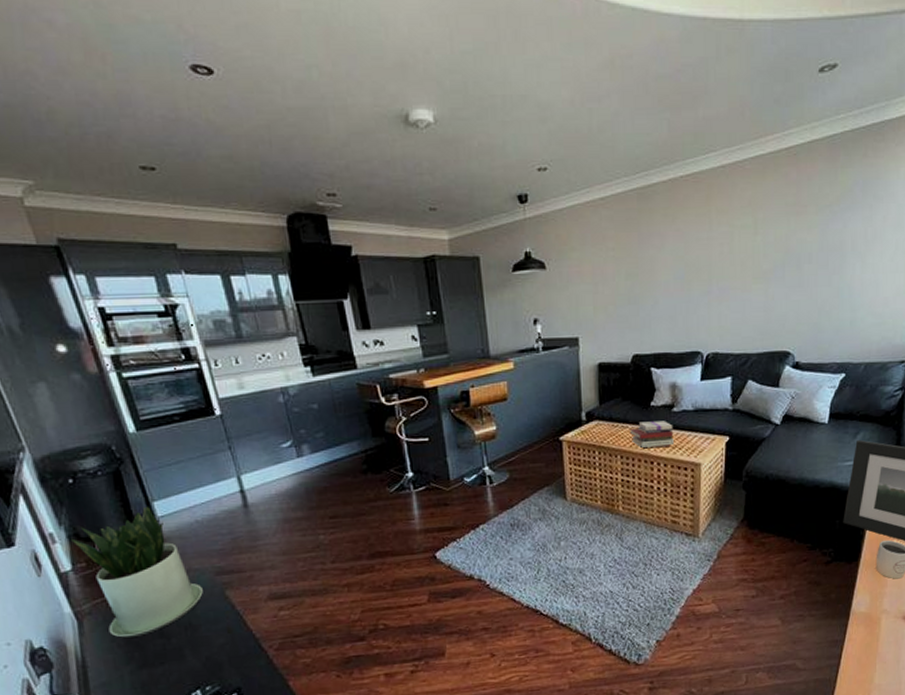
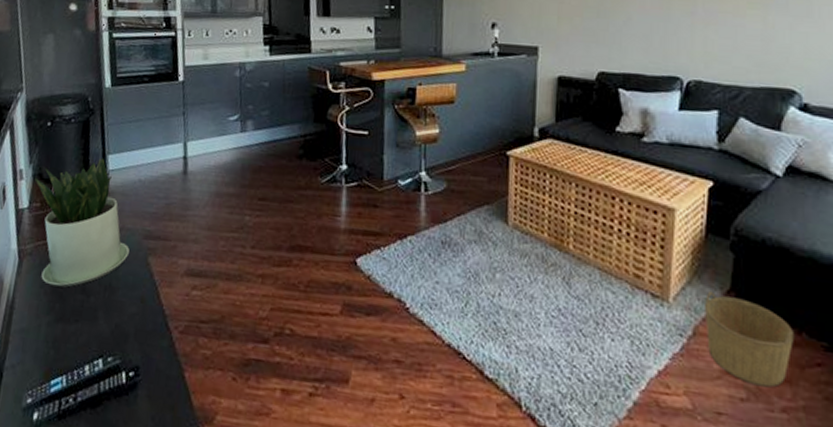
books: present [630,421,674,448] -> none [589,148,642,183]
basket: none [726,523,789,585] -> present [705,291,795,388]

